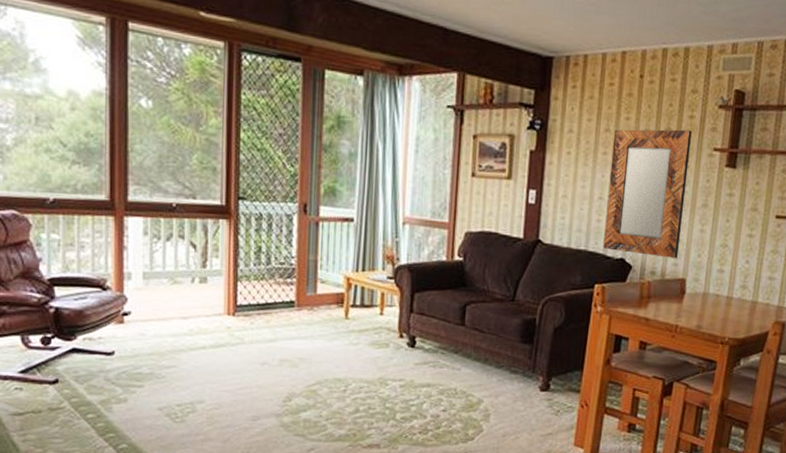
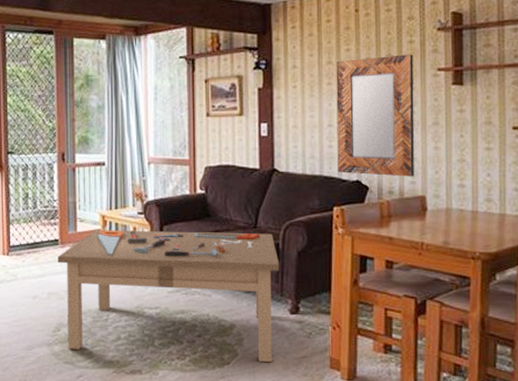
coffee table: none [292,292,535,439] -> present [58,229,280,363]

